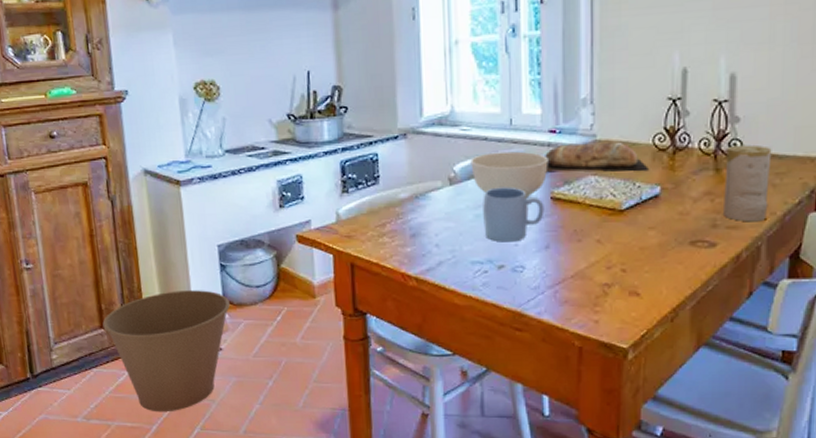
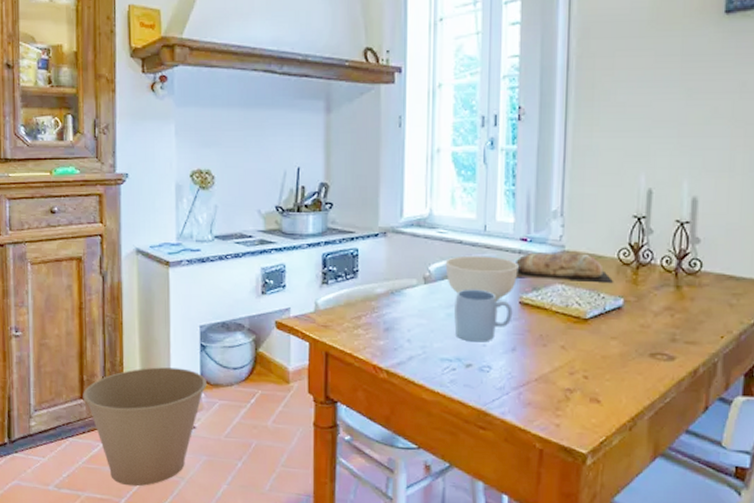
candle: present [724,144,772,222] -> none [682,265,730,339]

